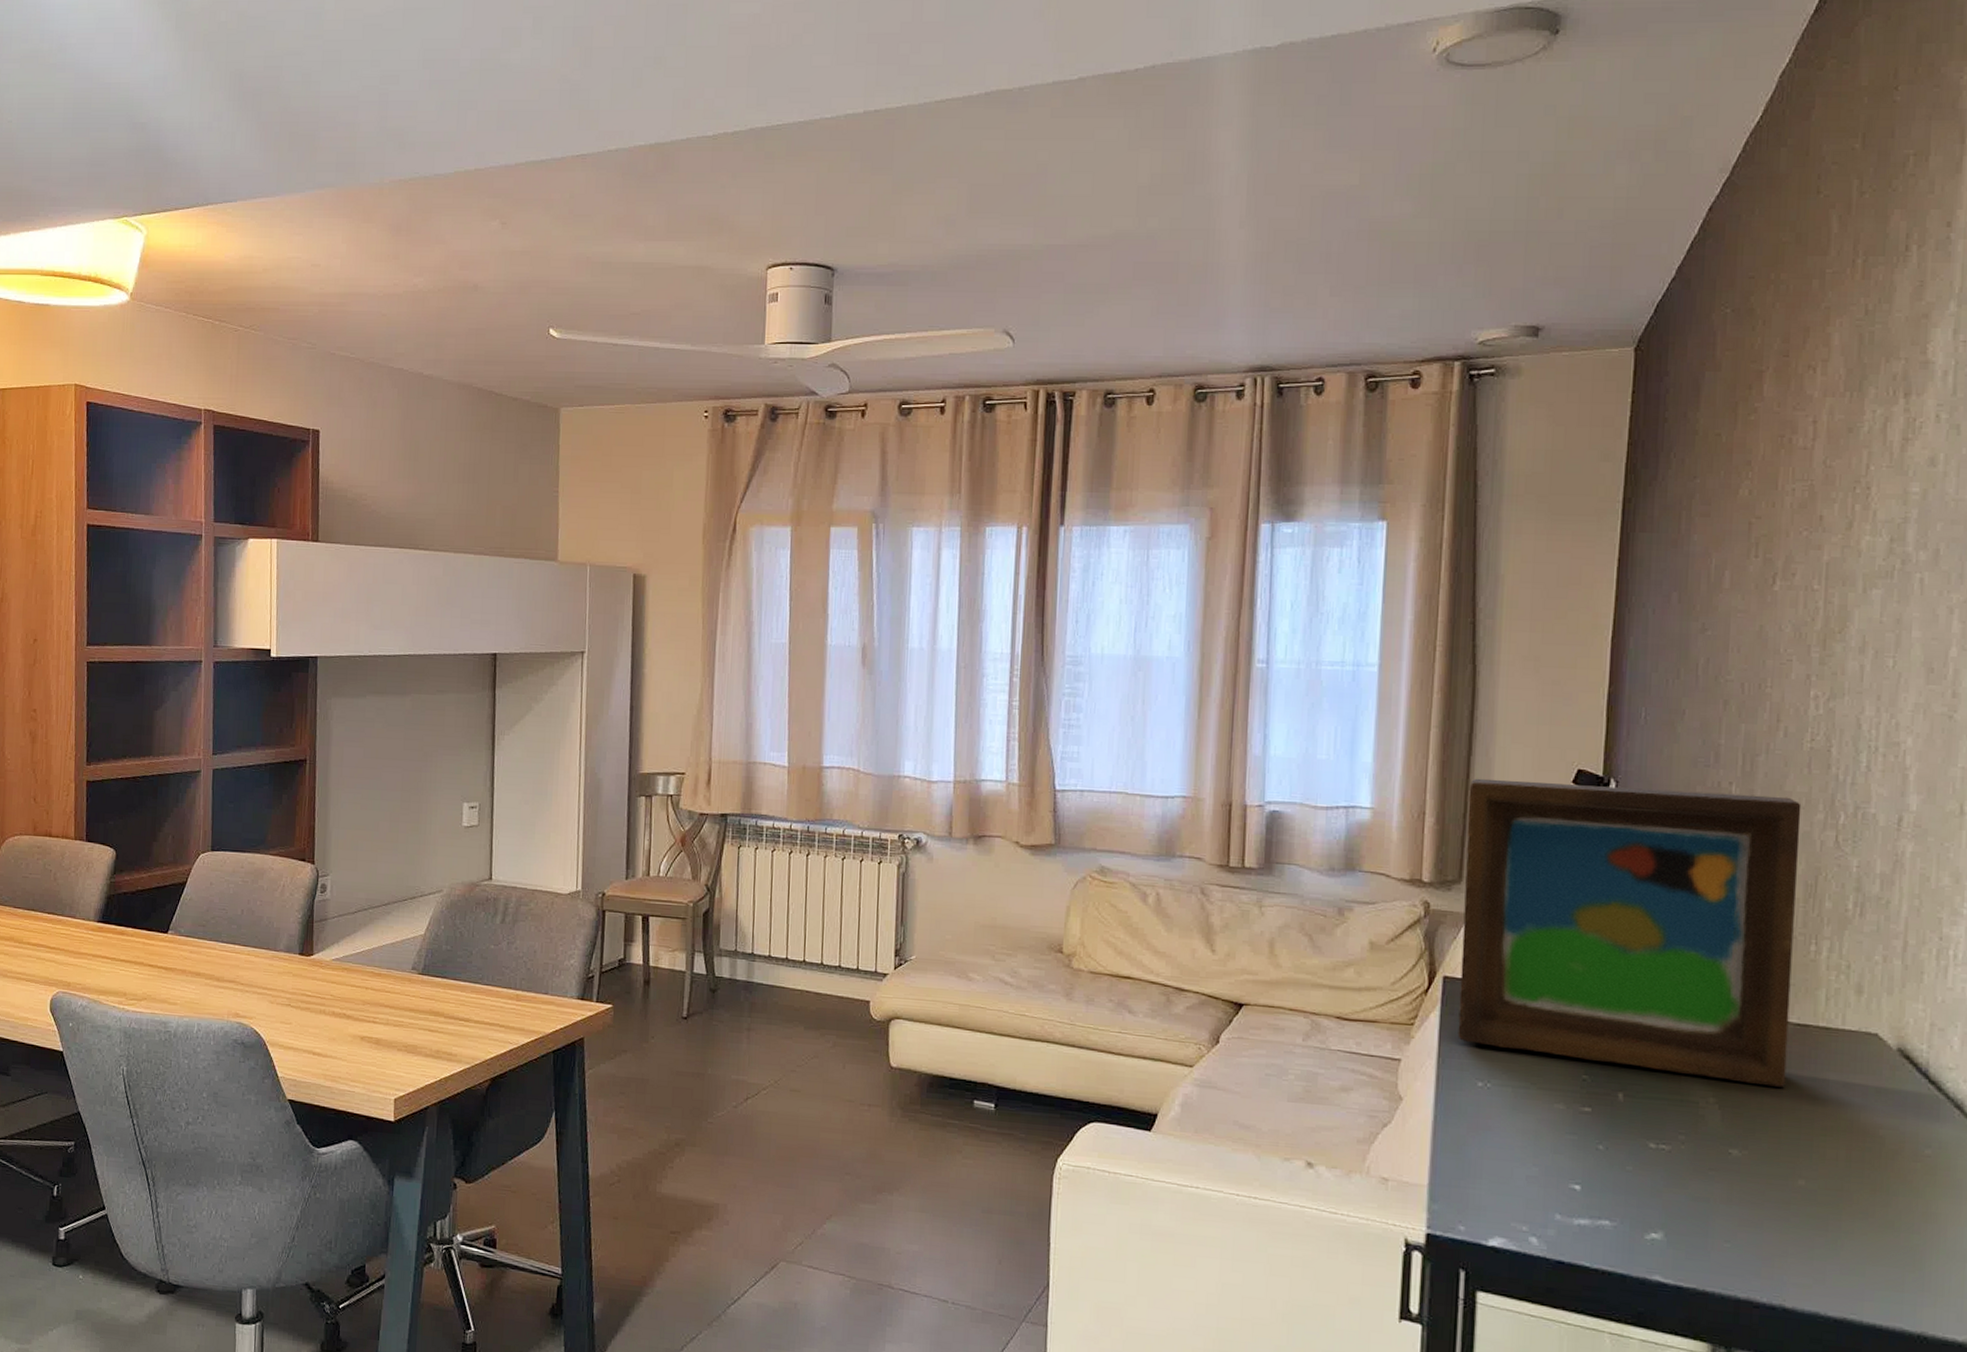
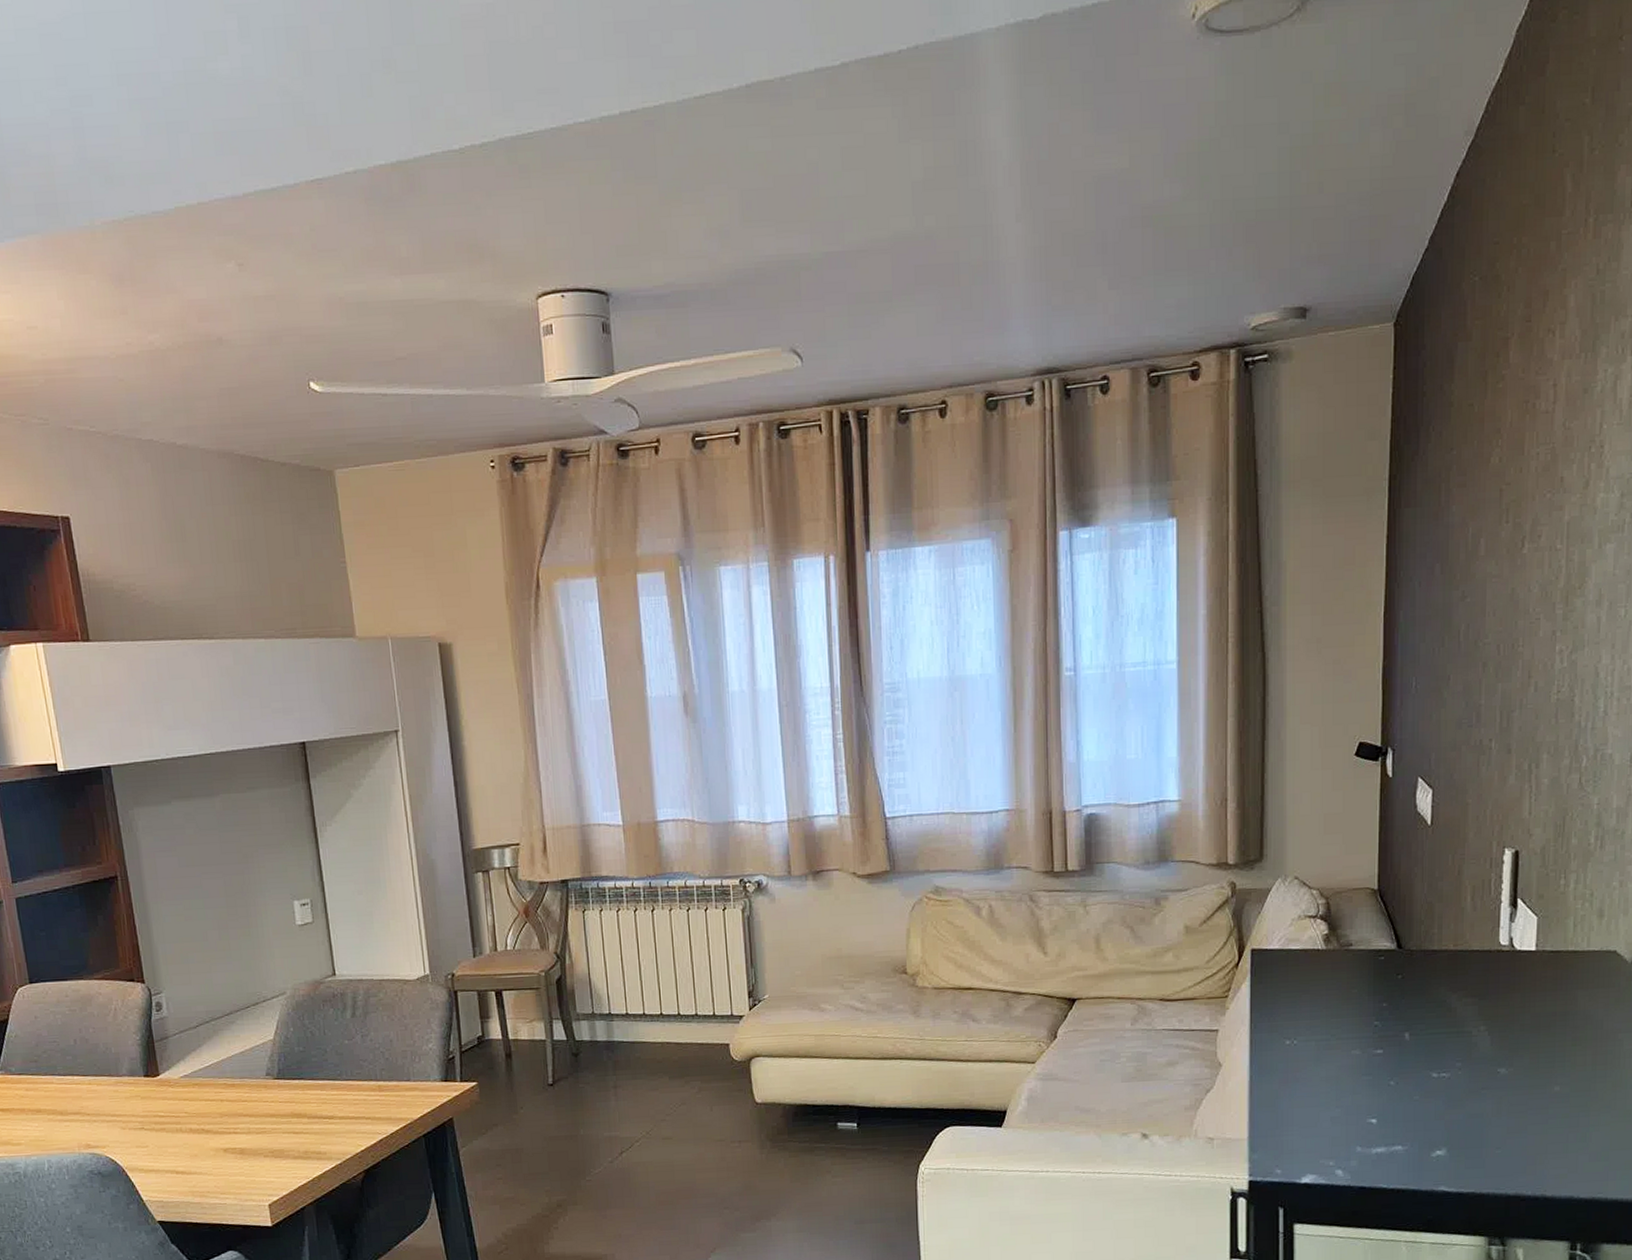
picture frame: present [1457,778,1802,1087] -> none [1265,747,1551,1009]

